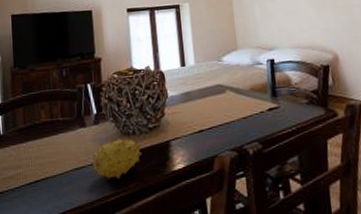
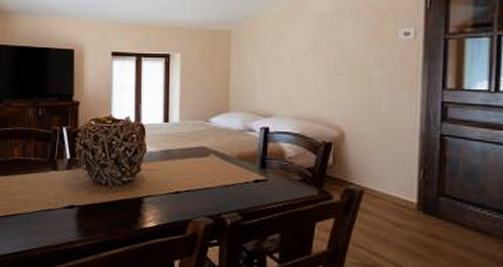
fruit: present [91,138,143,181] -> none [61,186,113,227]

